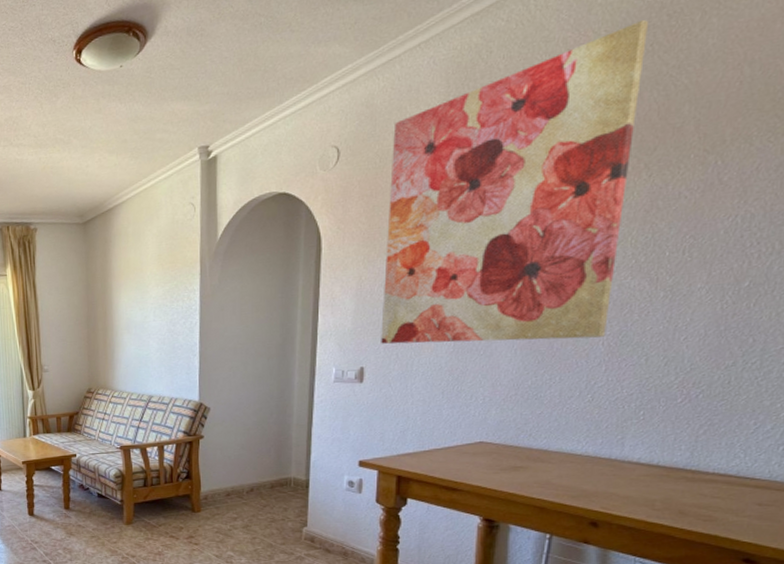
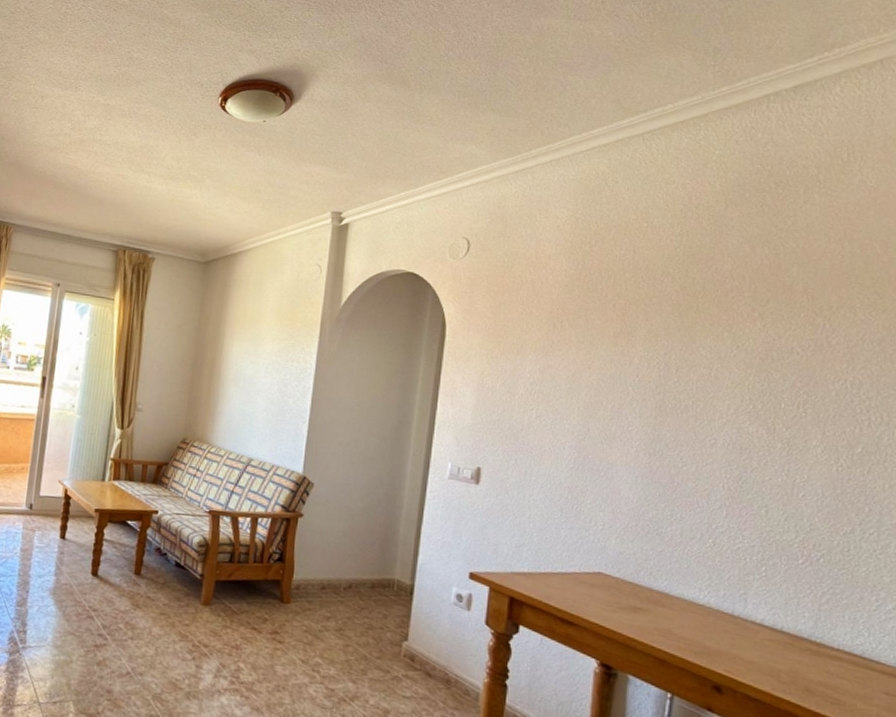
wall art: present [381,19,649,344] -> none [500,182,759,479]

